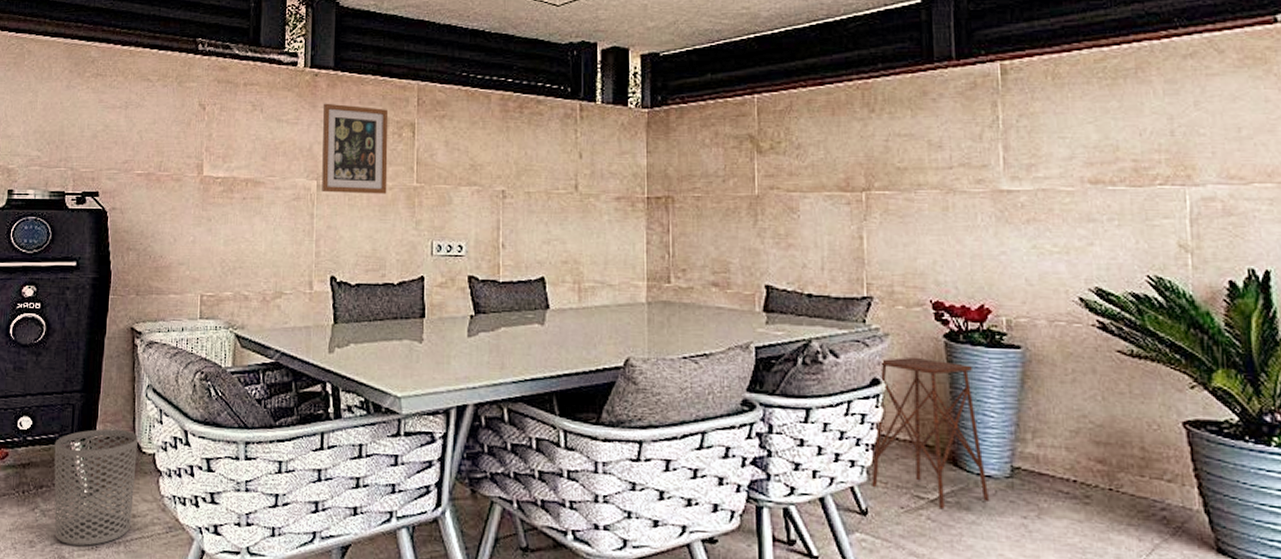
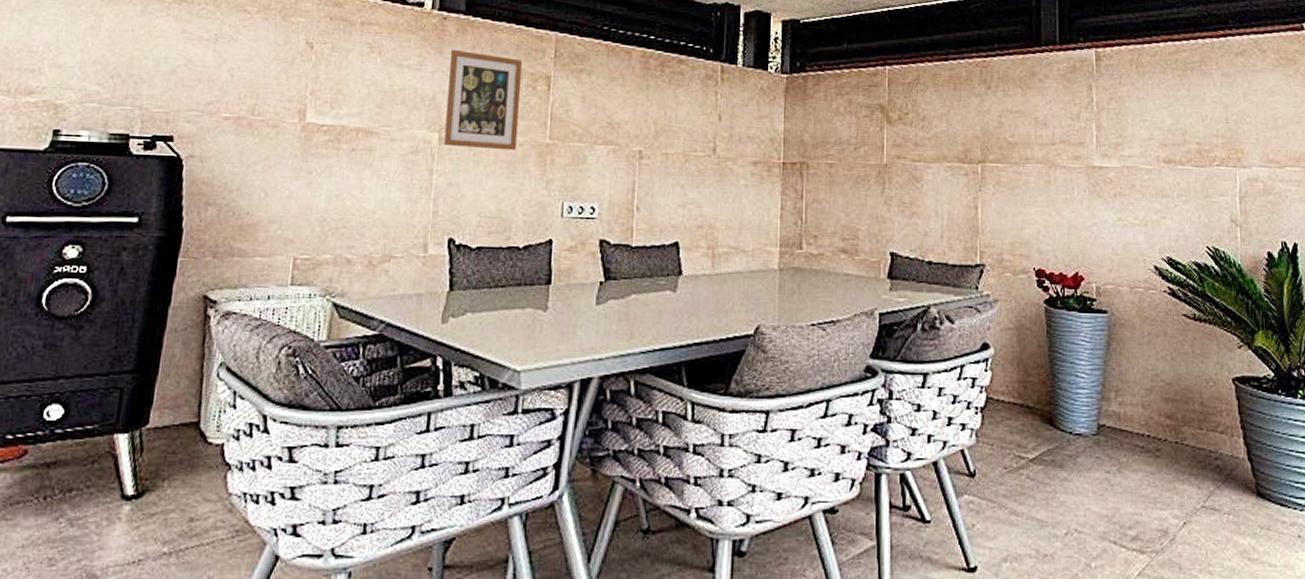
waste bin: present [54,428,138,546] -> none [84,416,203,560]
side table: present [871,357,990,510] -> none [980,322,1080,468]

